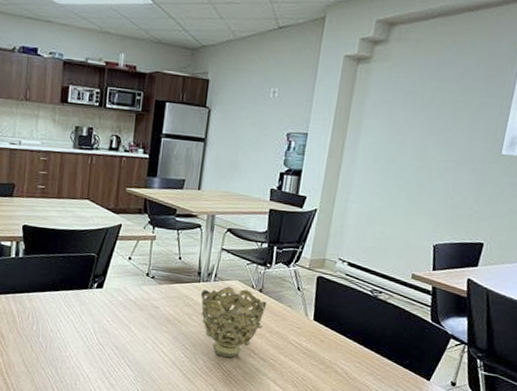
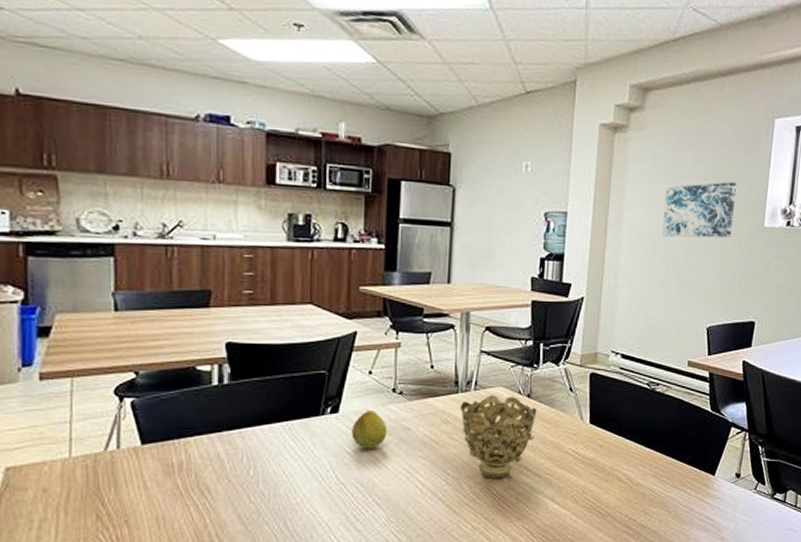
pear: none [111,289,140,320] -> present [352,411,388,449]
wall art: none [396,110,477,163] -> present [662,182,737,238]

